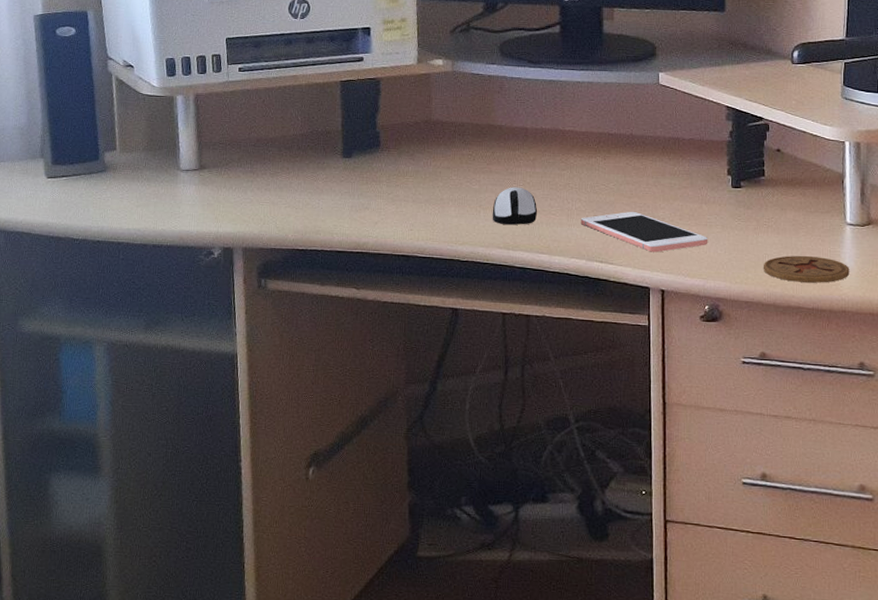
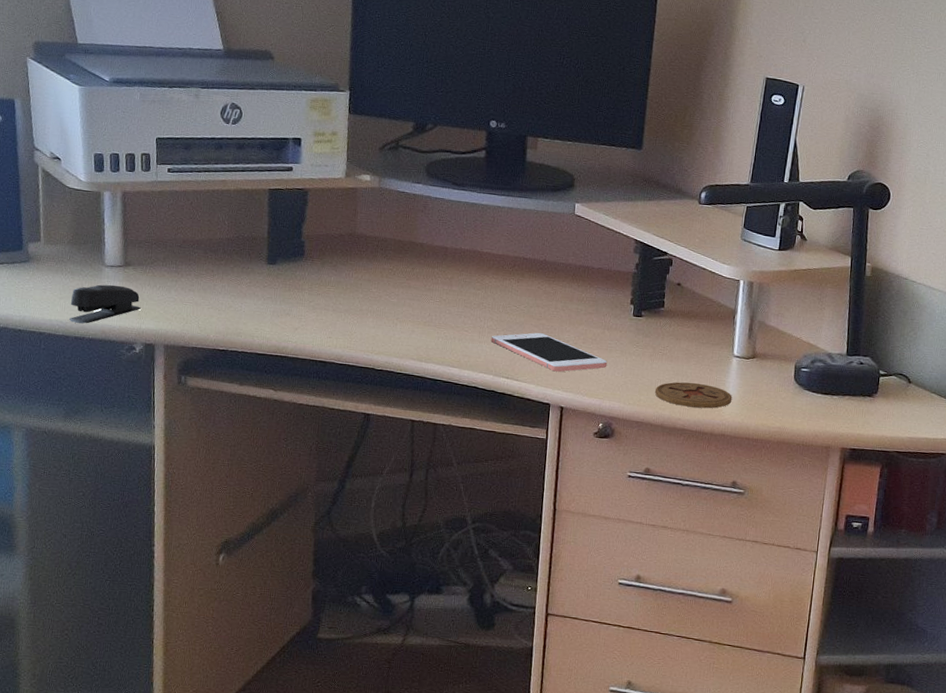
stapler: none [146,189,218,231] -> present [68,284,141,324]
computer mouse: present [492,187,537,225] -> none [407,302,451,339]

